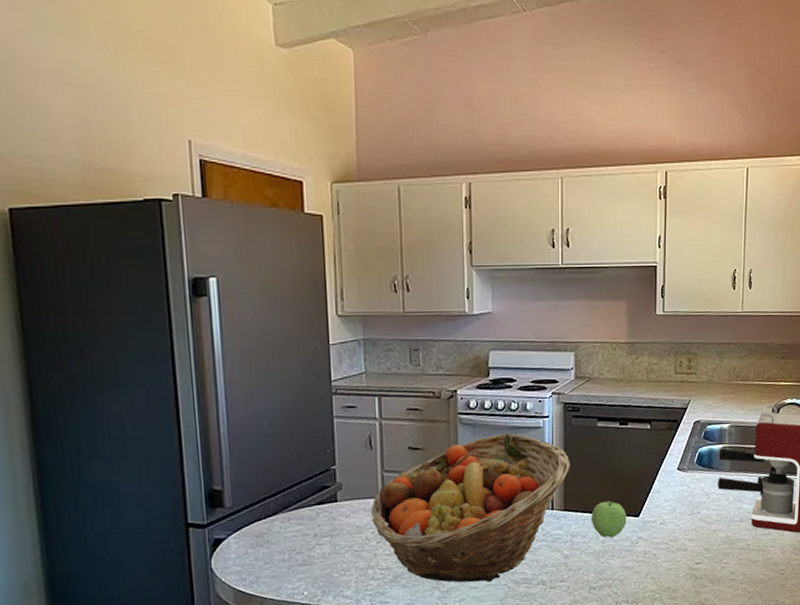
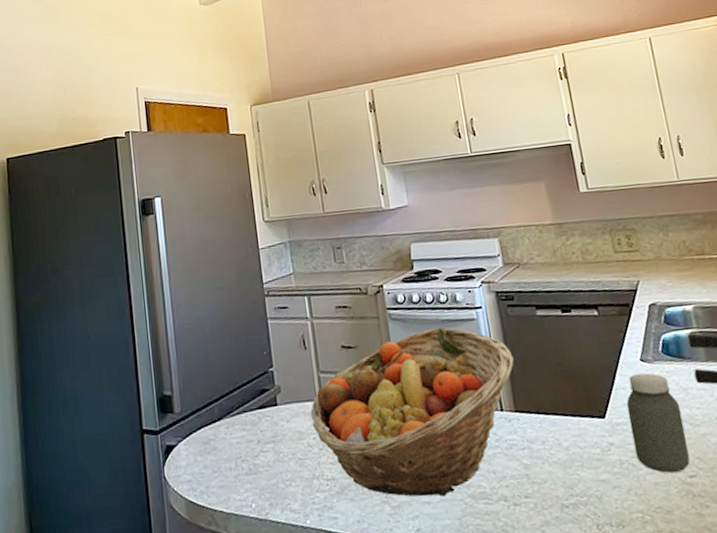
apple: present [591,501,627,538] -> none [547,399,592,444]
jar: none [658,480,701,561] -> present [626,373,690,473]

